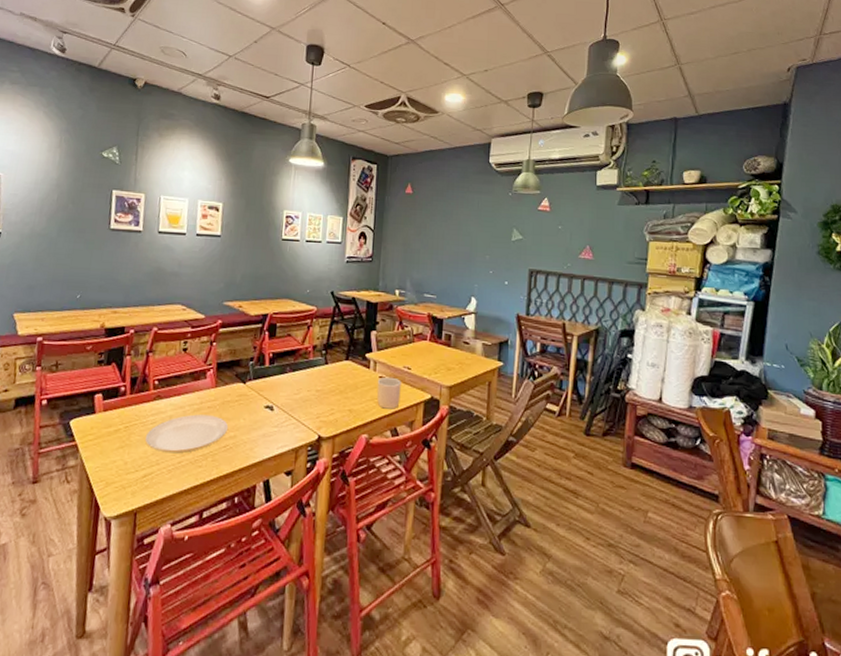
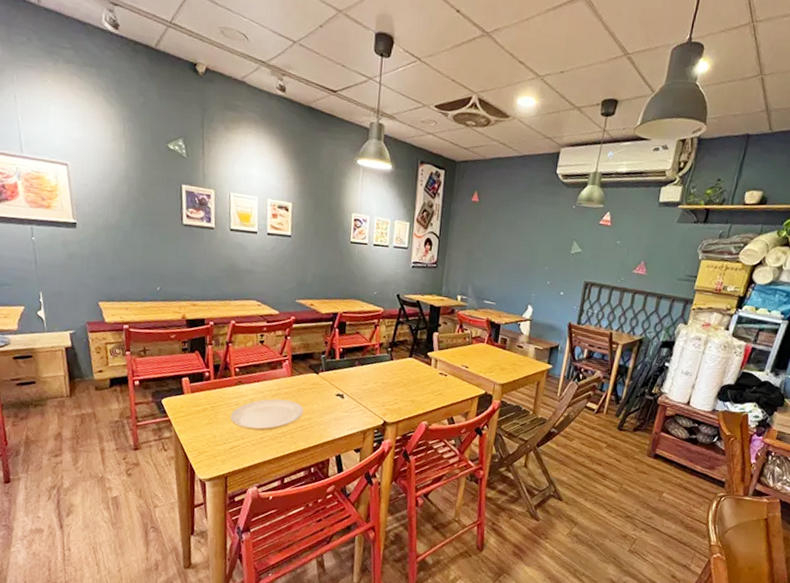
mug: present [376,377,401,409] -> none [436,373,459,402]

